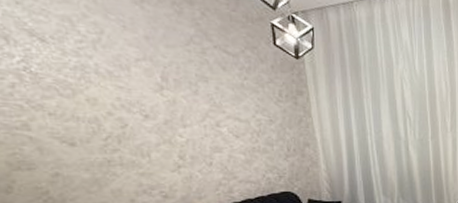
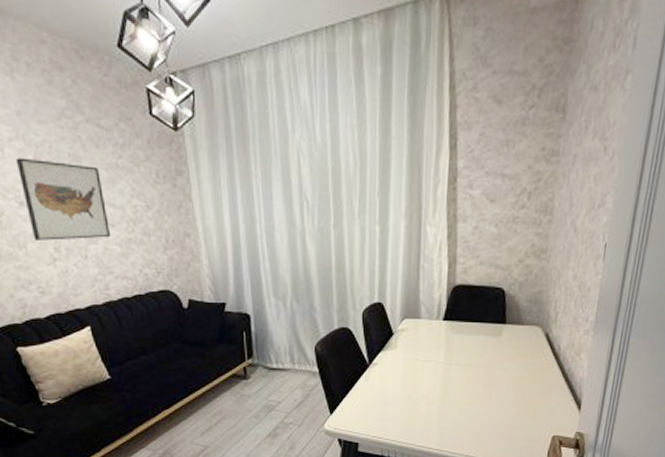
wall art: none [142,76,236,150] -> present [15,157,112,241]

